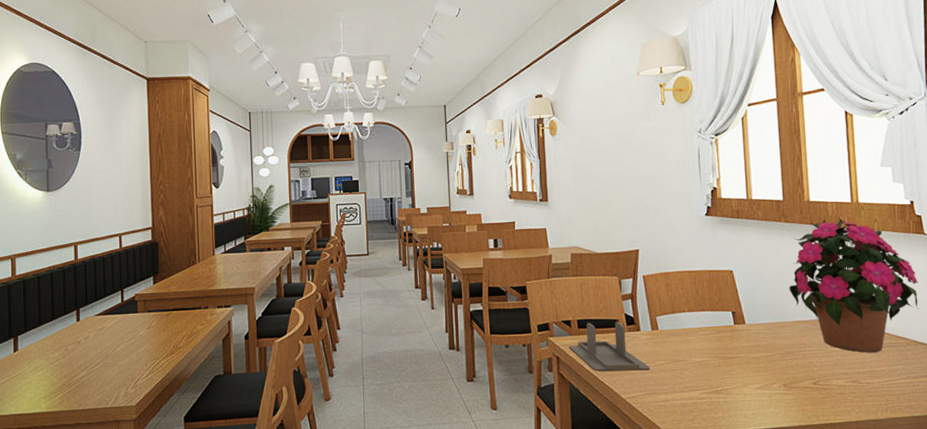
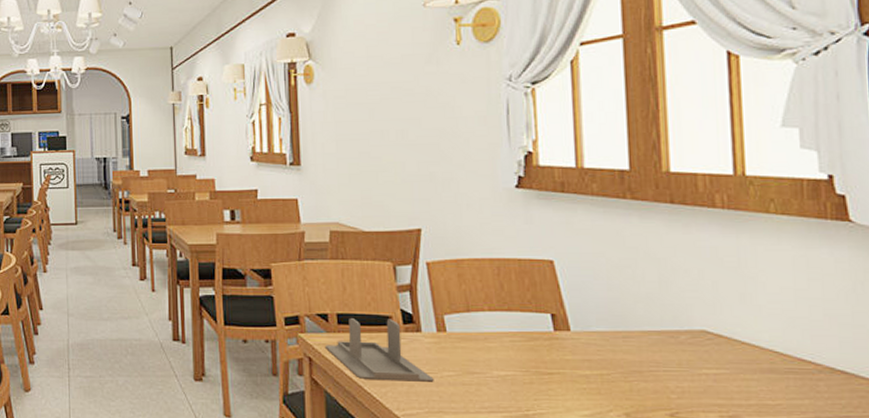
potted flower: present [789,217,919,353] -> none [636,194,838,379]

